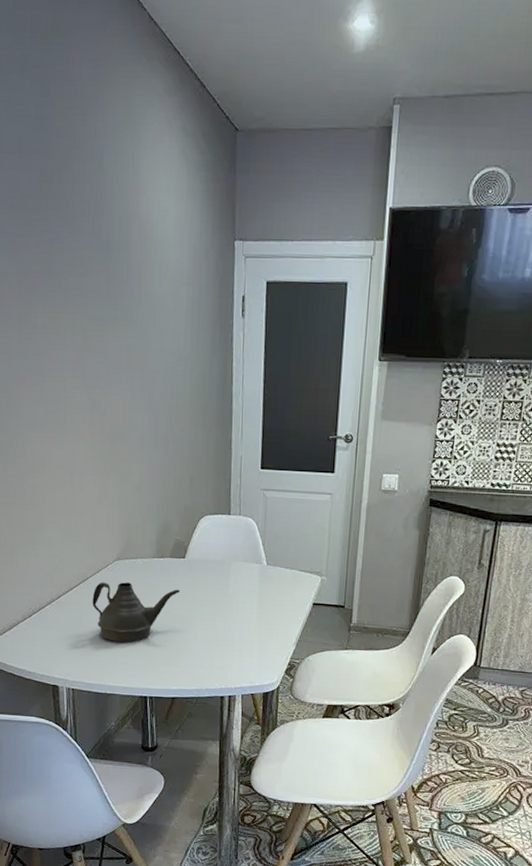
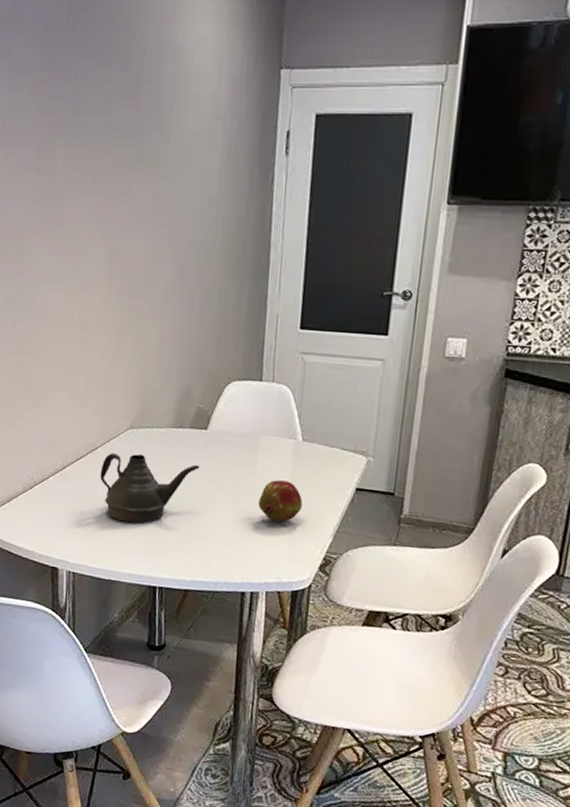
fruit: none [232,599,270,635] -> present [258,480,303,522]

